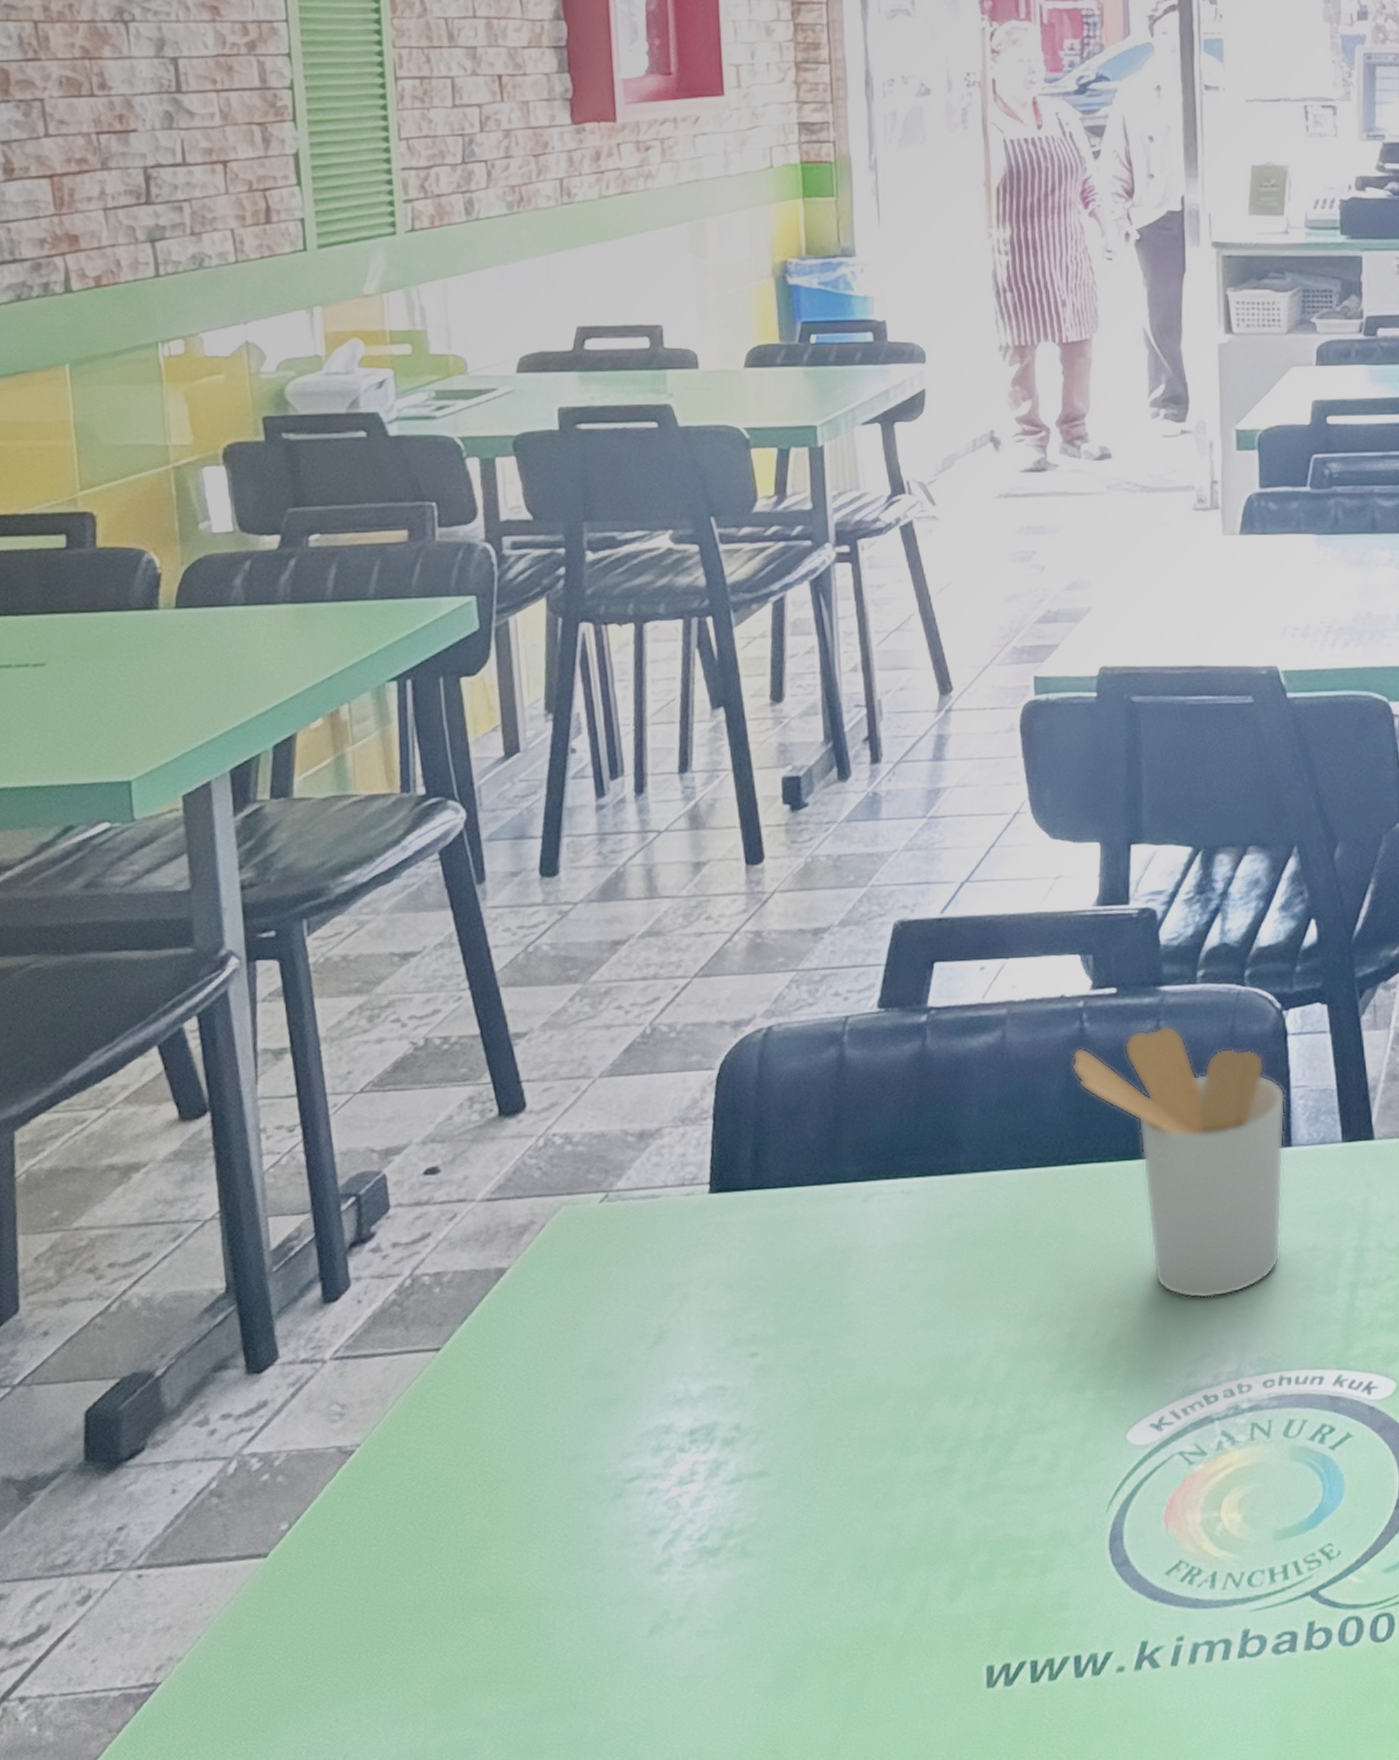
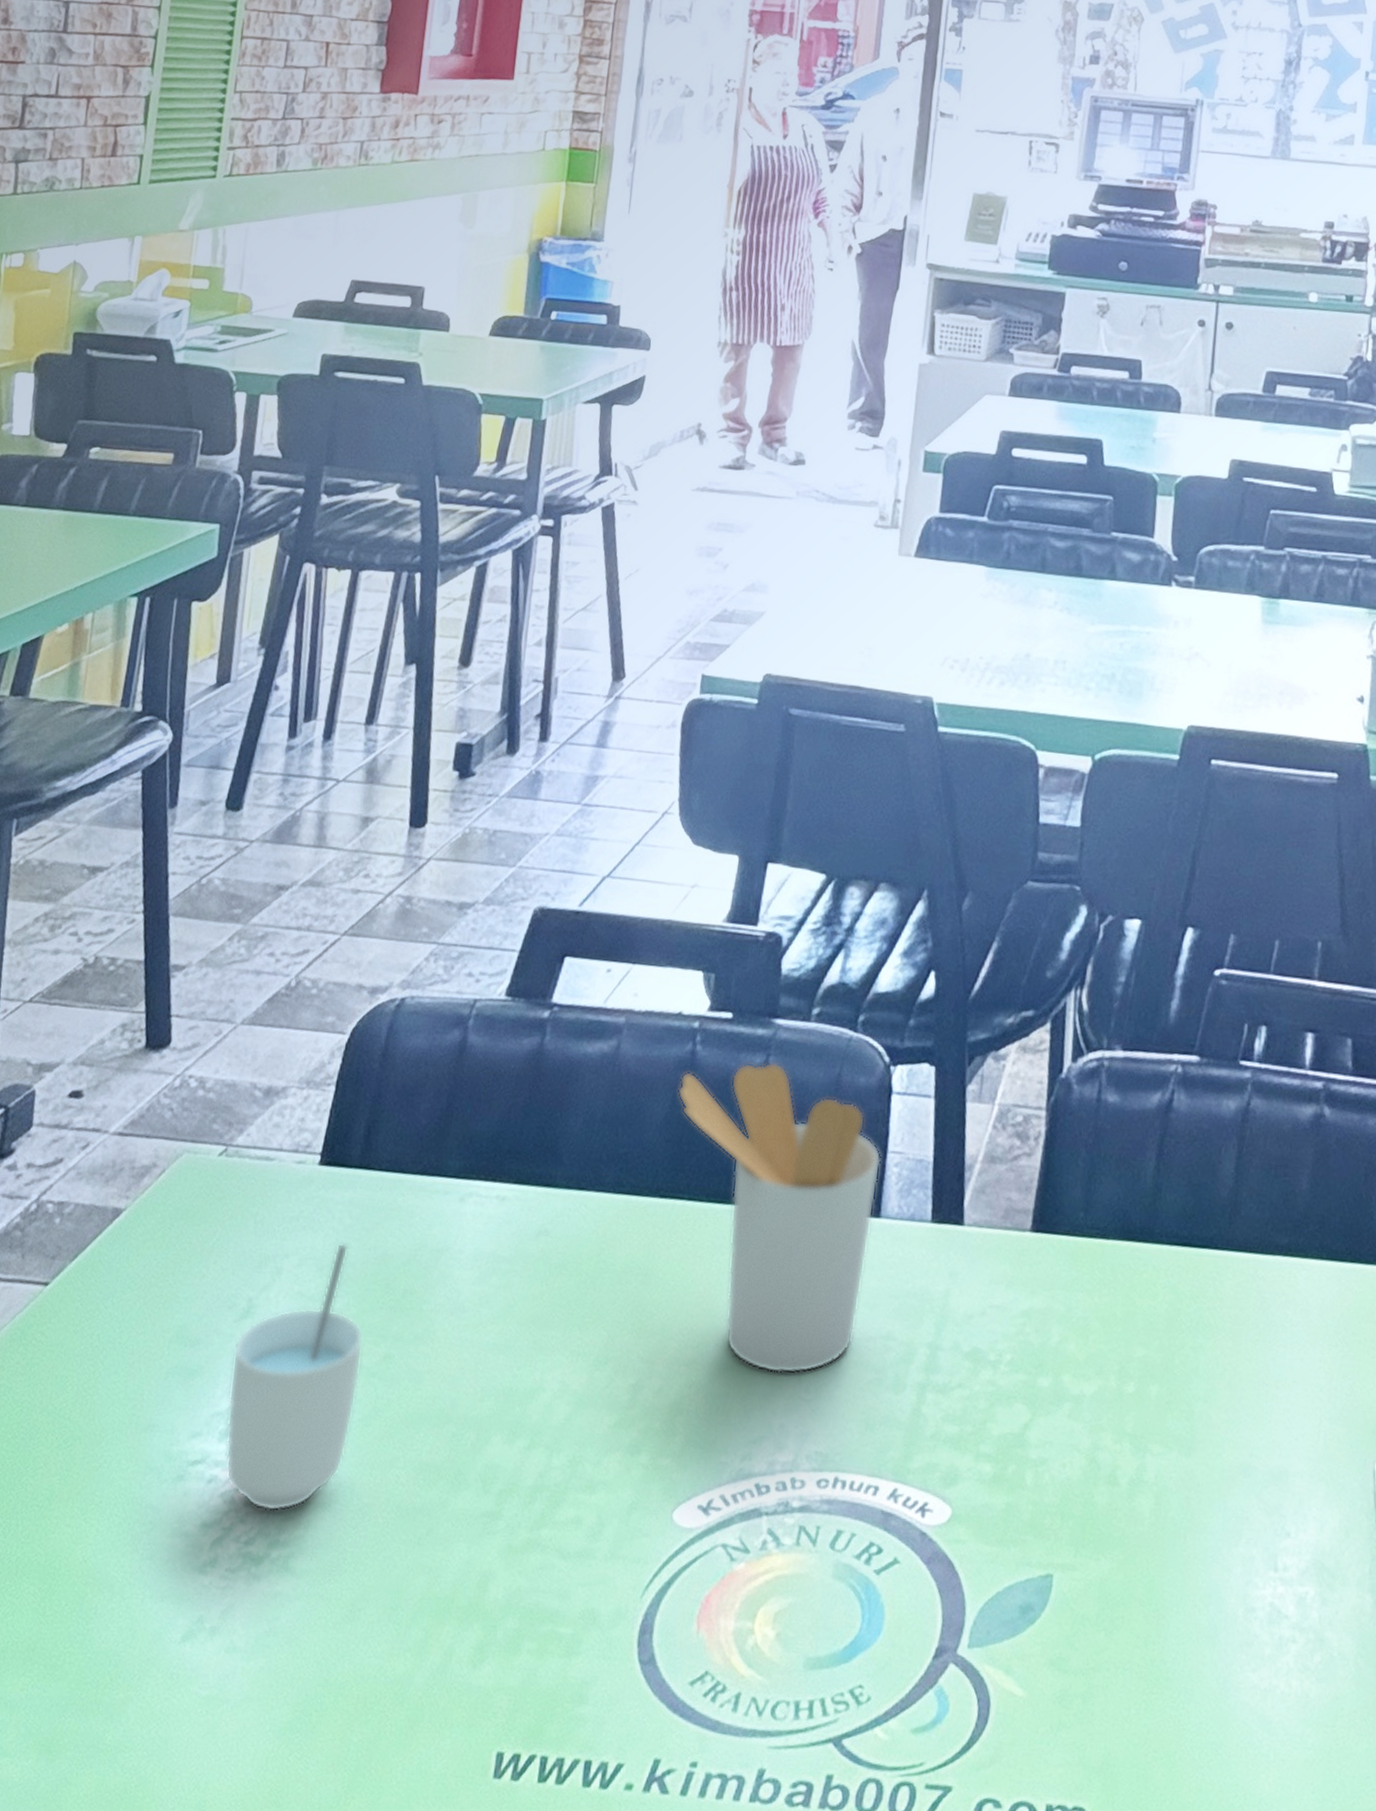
cup: none [652,1259,789,1508] -> present [226,1243,364,1512]

